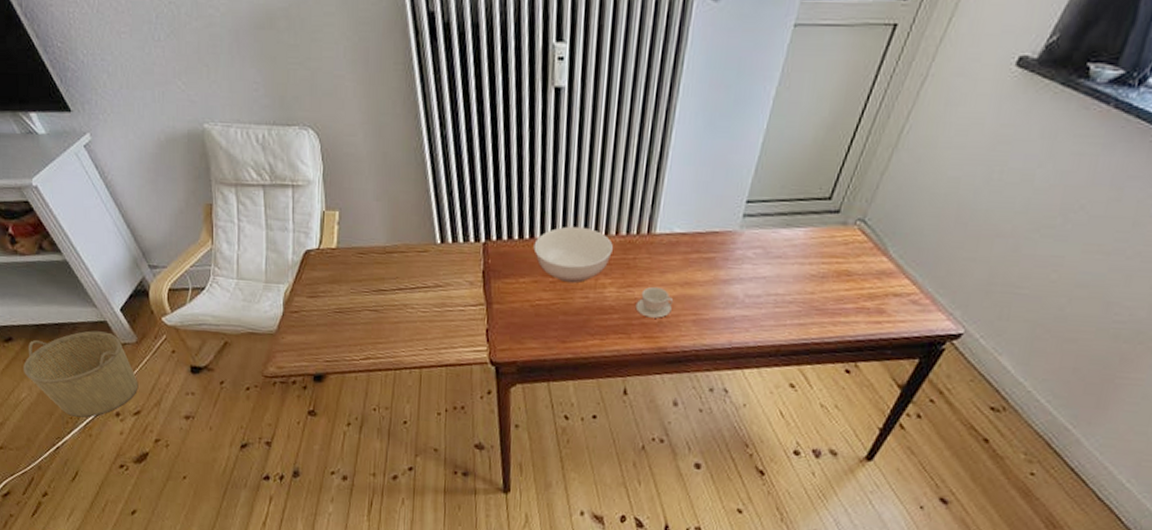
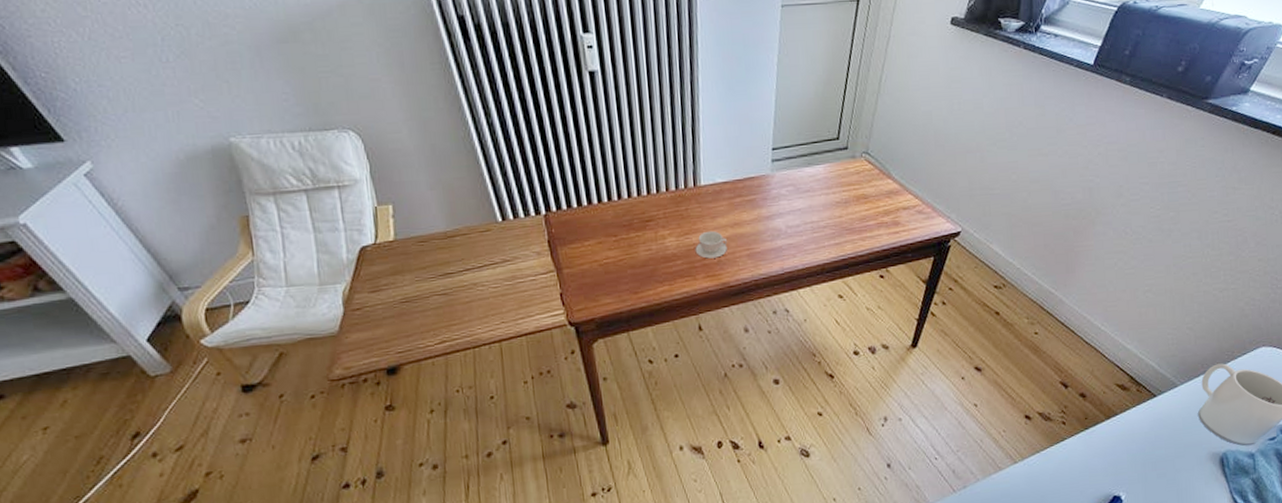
basket: present [23,331,139,418] -> none [22,367,179,469]
bowl: present [533,226,613,284] -> none [593,188,666,240]

